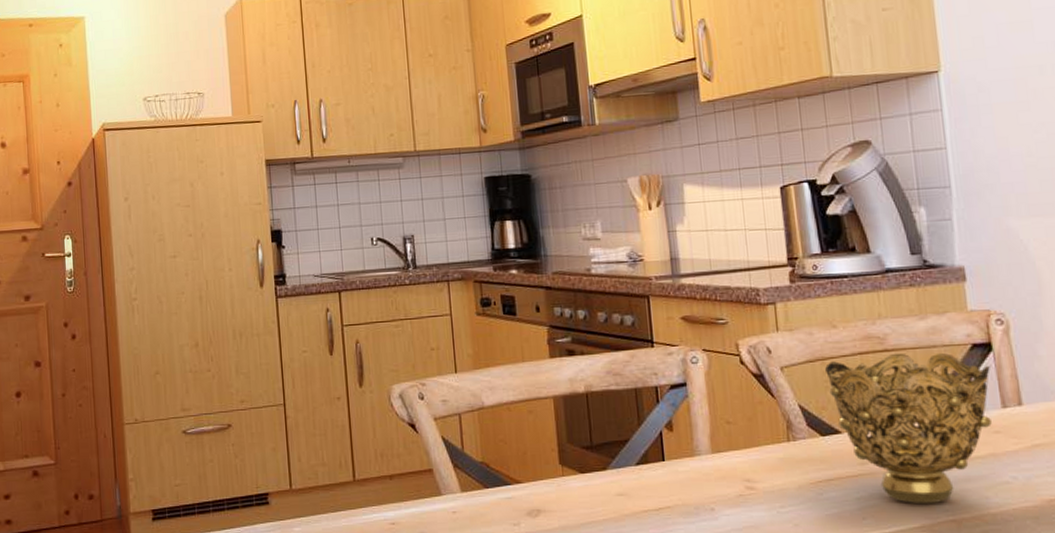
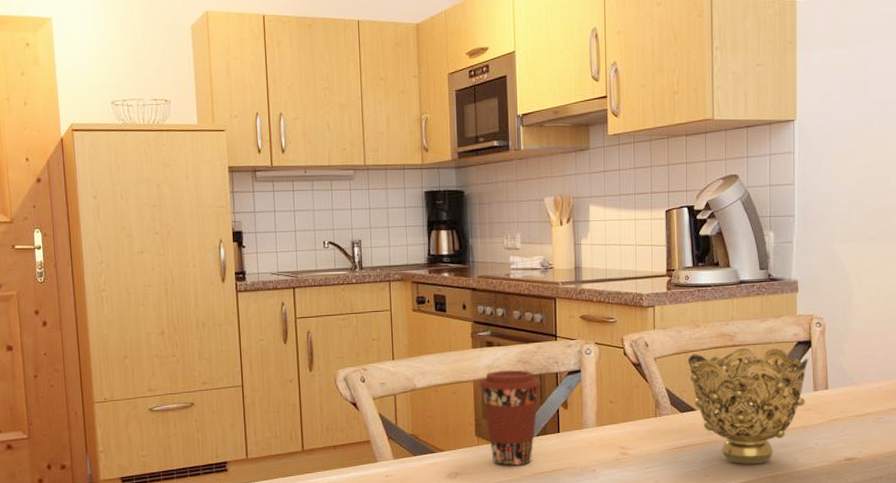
coffee cup: none [560,383,638,502] -> present [479,370,541,466]

